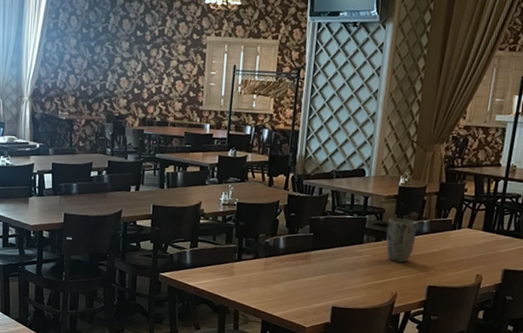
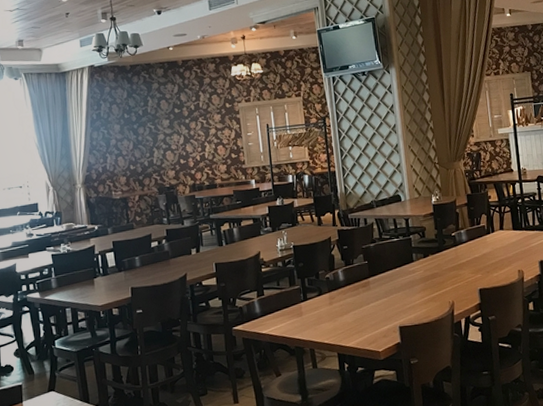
plant pot: present [386,218,417,263] -> none [430,232,459,273]

